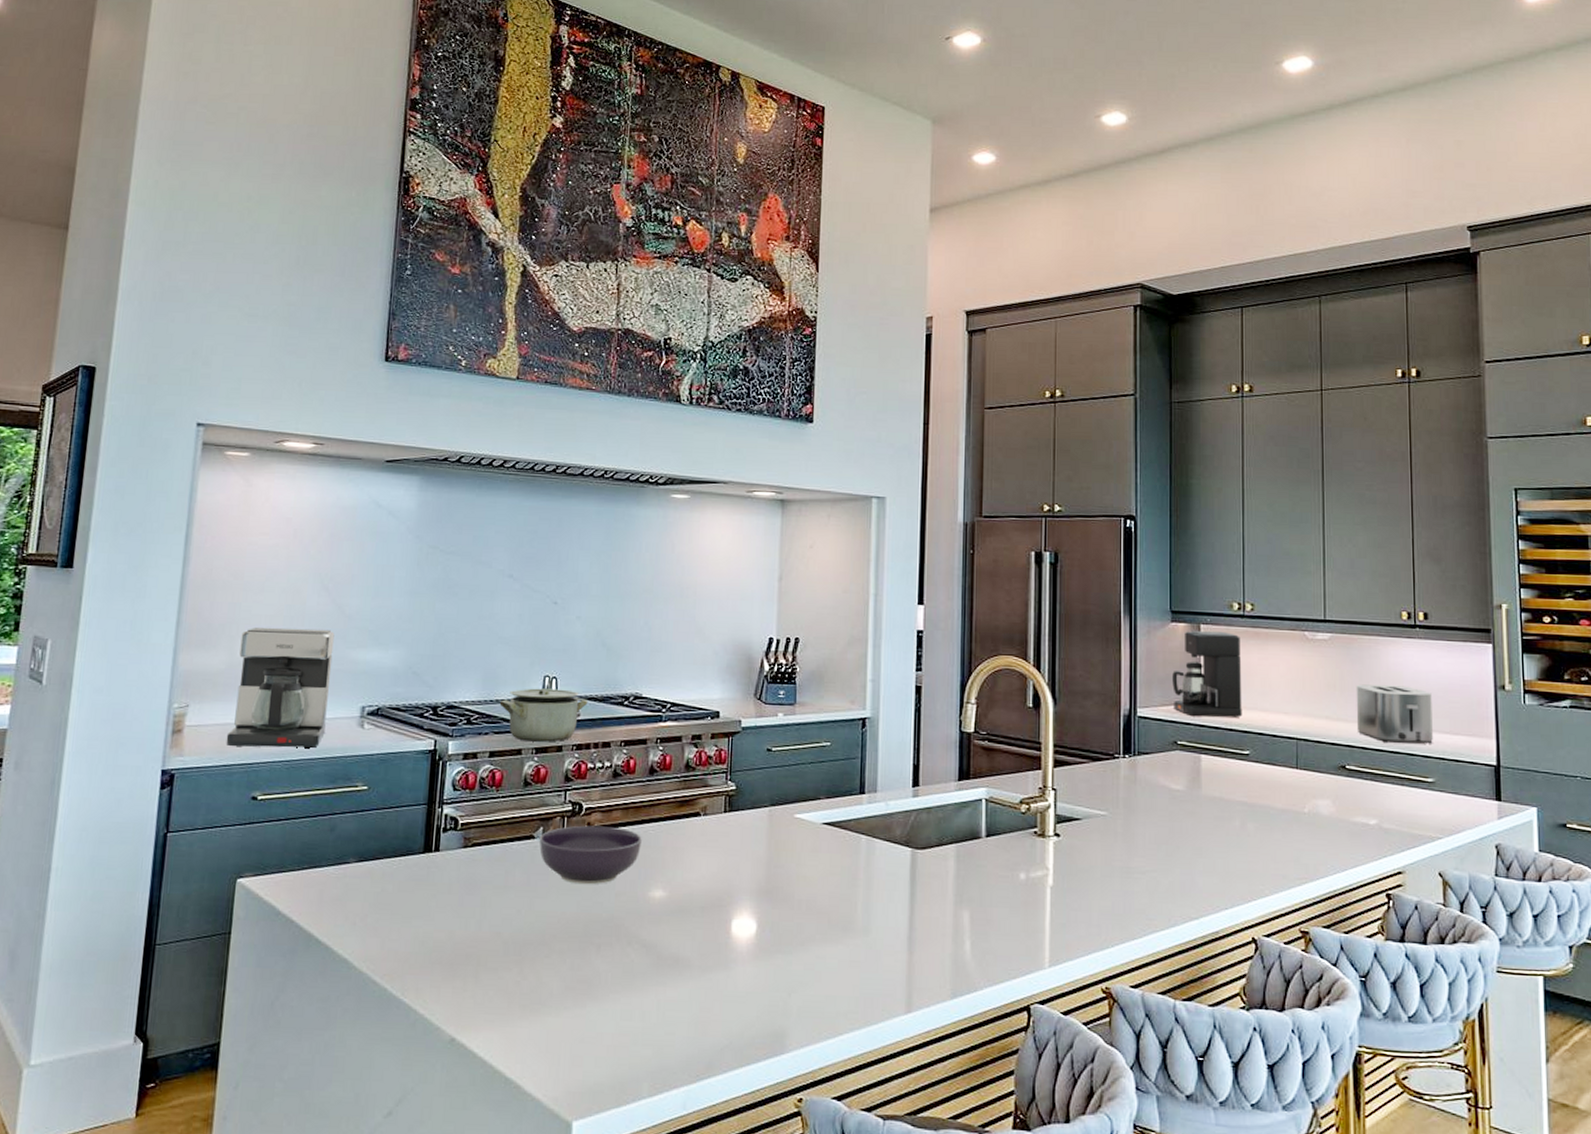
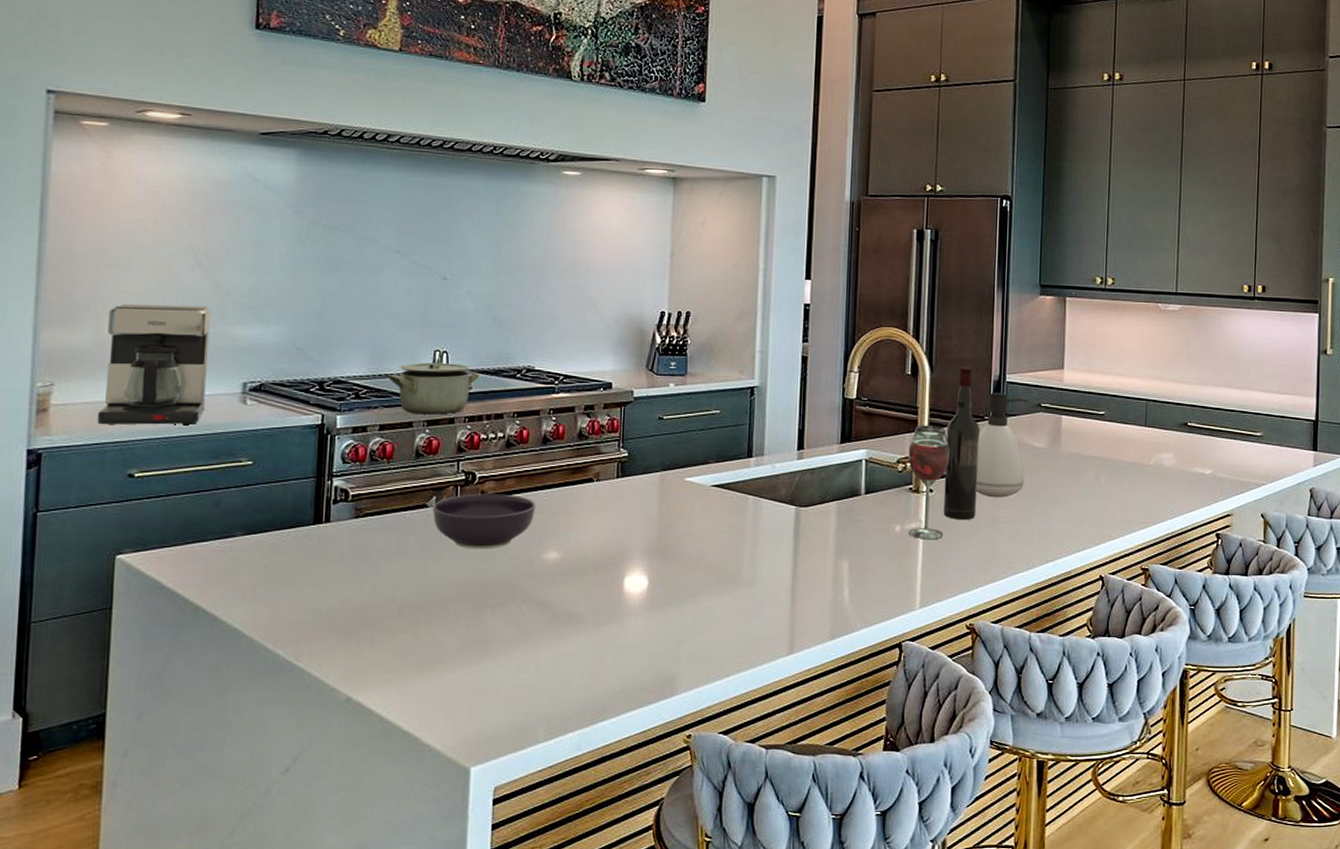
wineglass: none [1032,762,1078,890] -> present [908,425,951,540]
wine bottle: none [1072,700,1111,869] -> present [943,367,981,520]
soap dispenser: none [1108,727,1163,846] -> present [976,392,1028,498]
coffee maker: present [1172,631,1242,717] -> none [1039,303,1101,382]
toaster: present [1356,684,1433,744] -> none [1199,350,1265,403]

